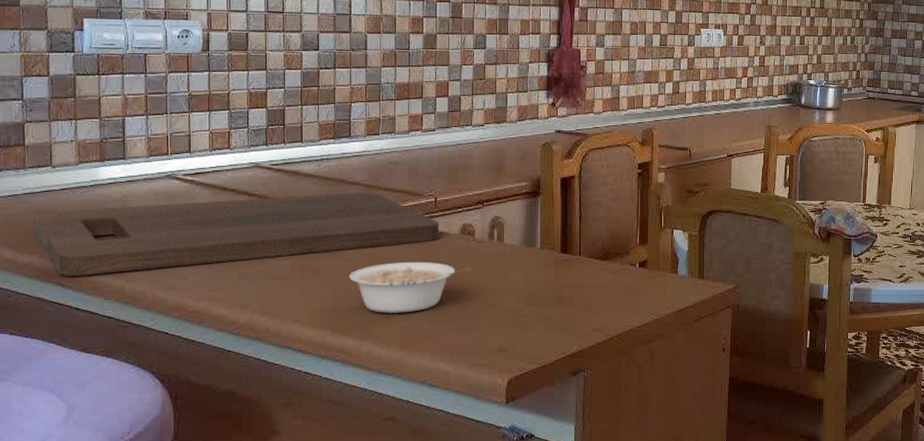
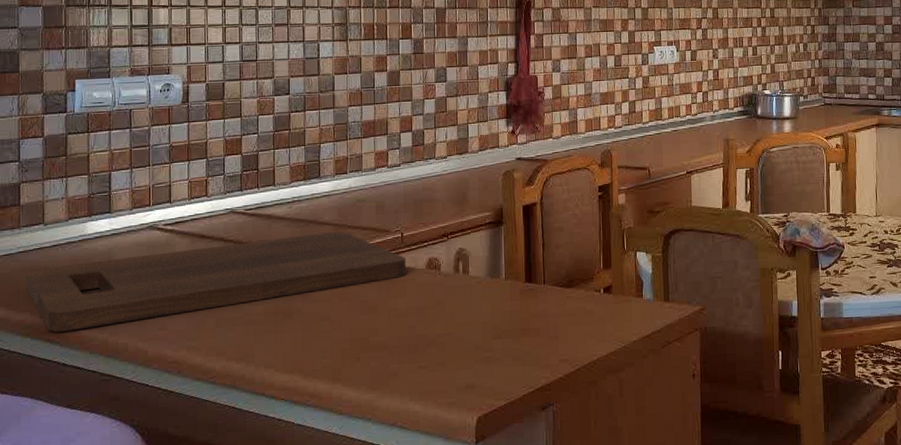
legume: present [349,261,473,313] -> none [320,299,440,354]

